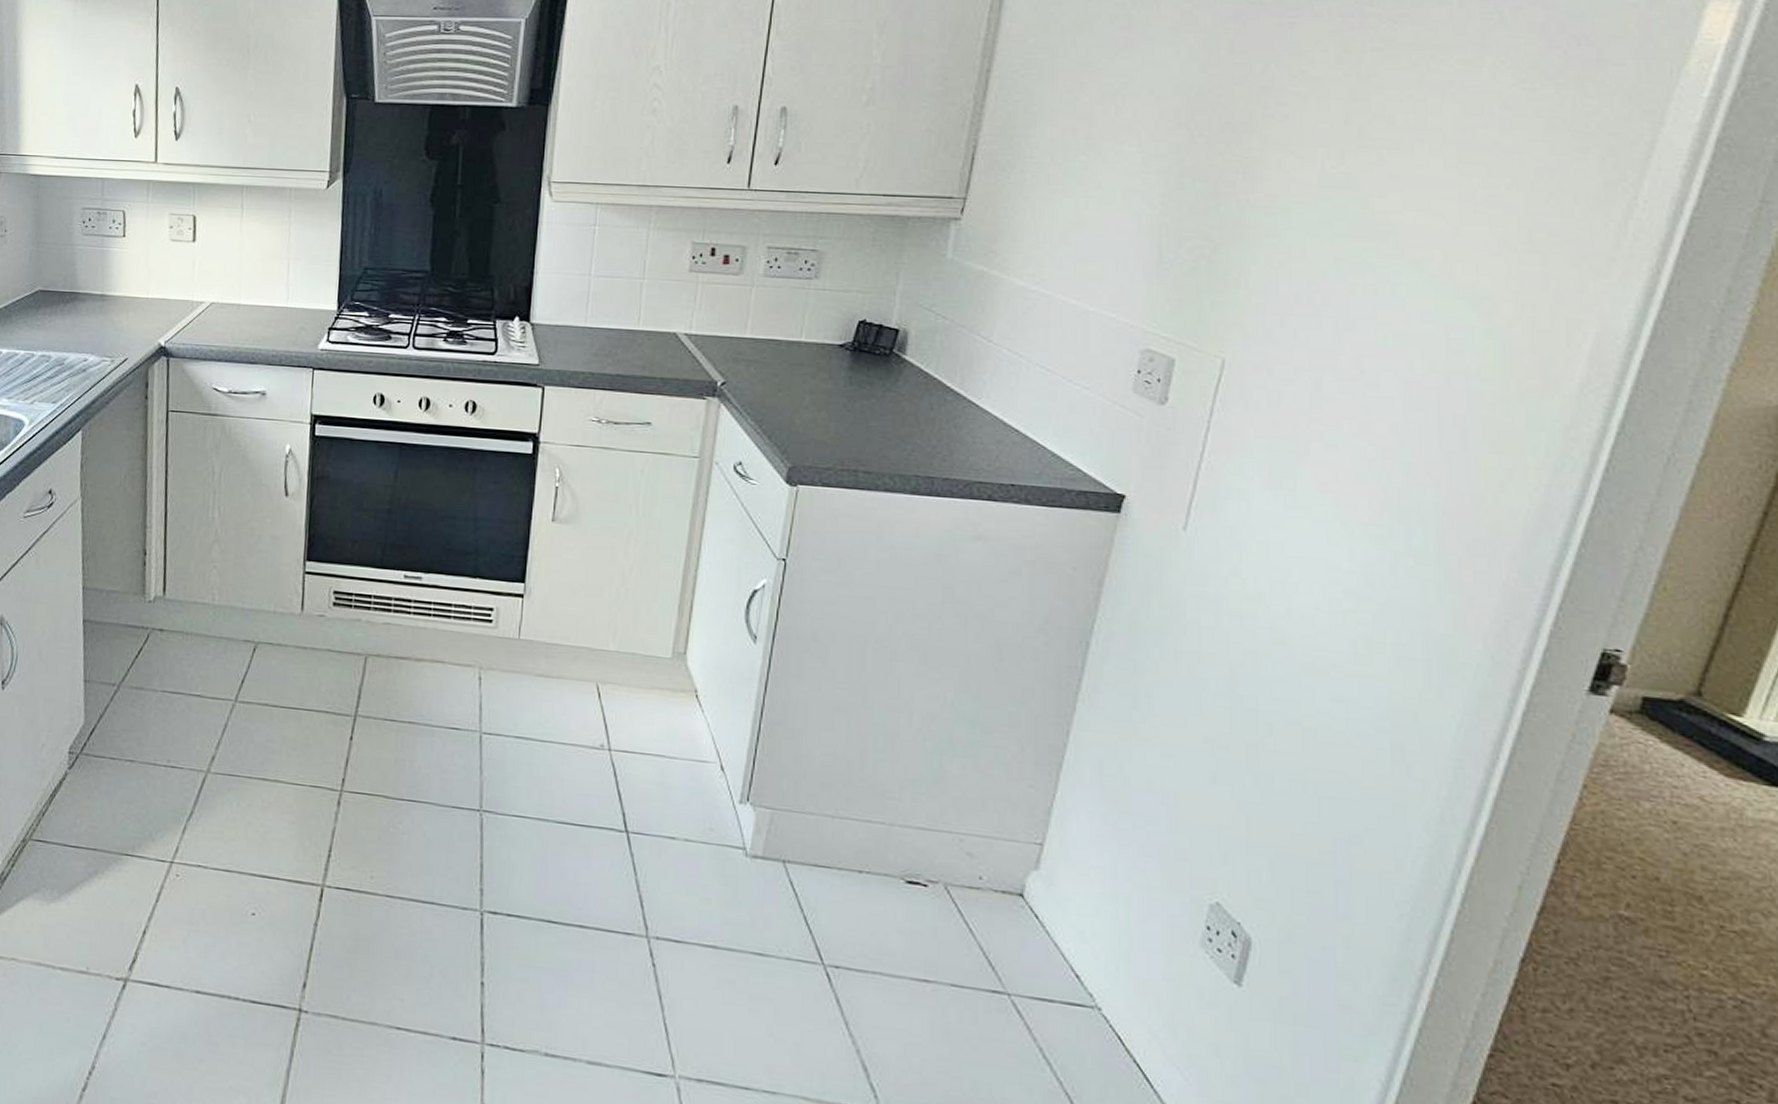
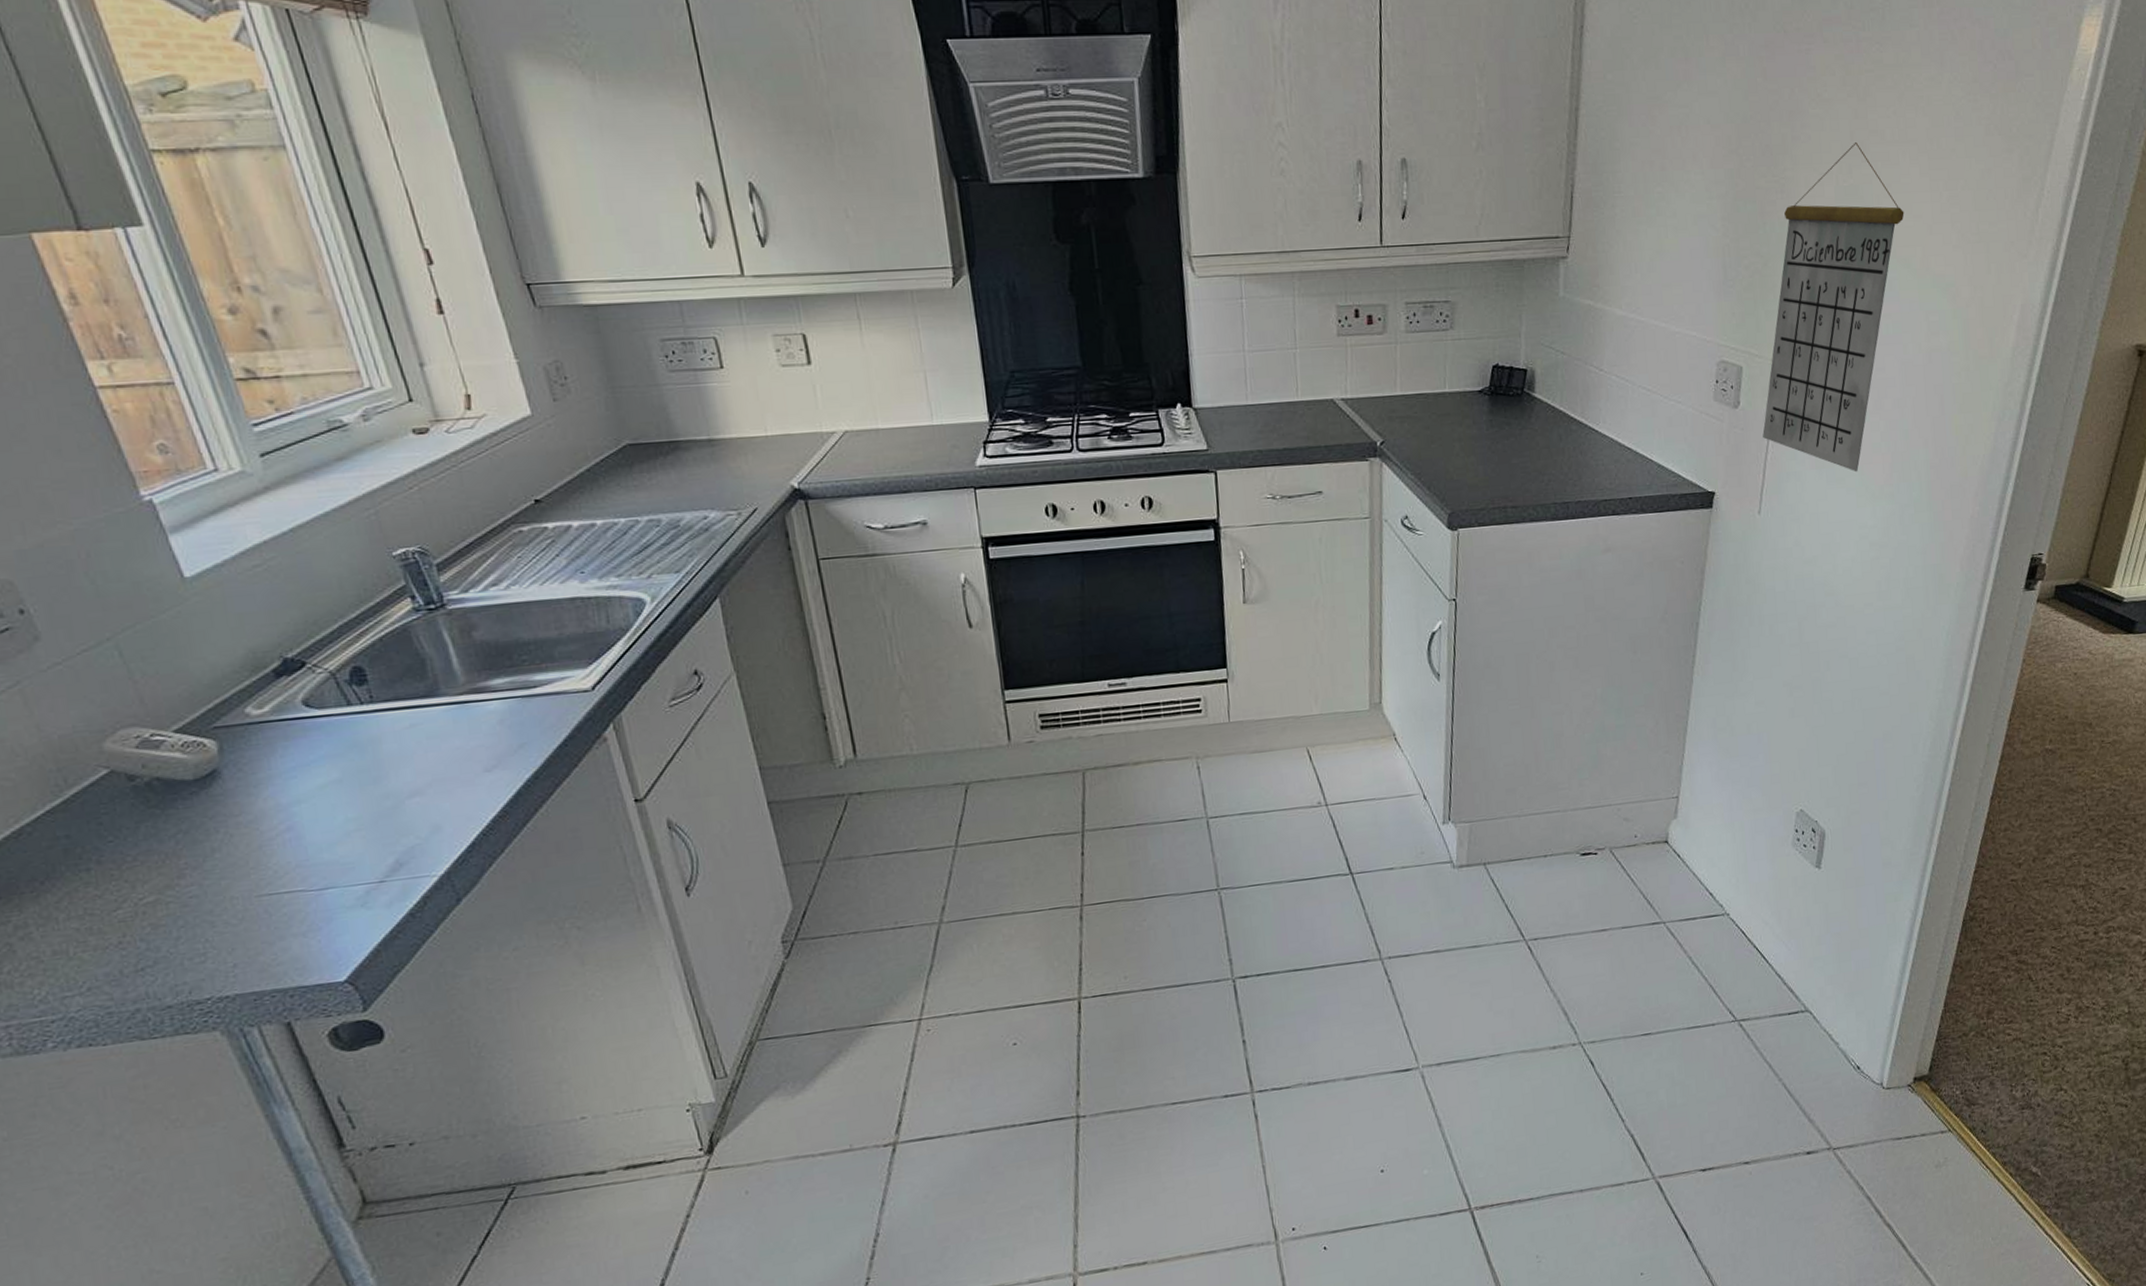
calendar: none [1197,126,1418,503] -> present [1763,143,1904,472]

